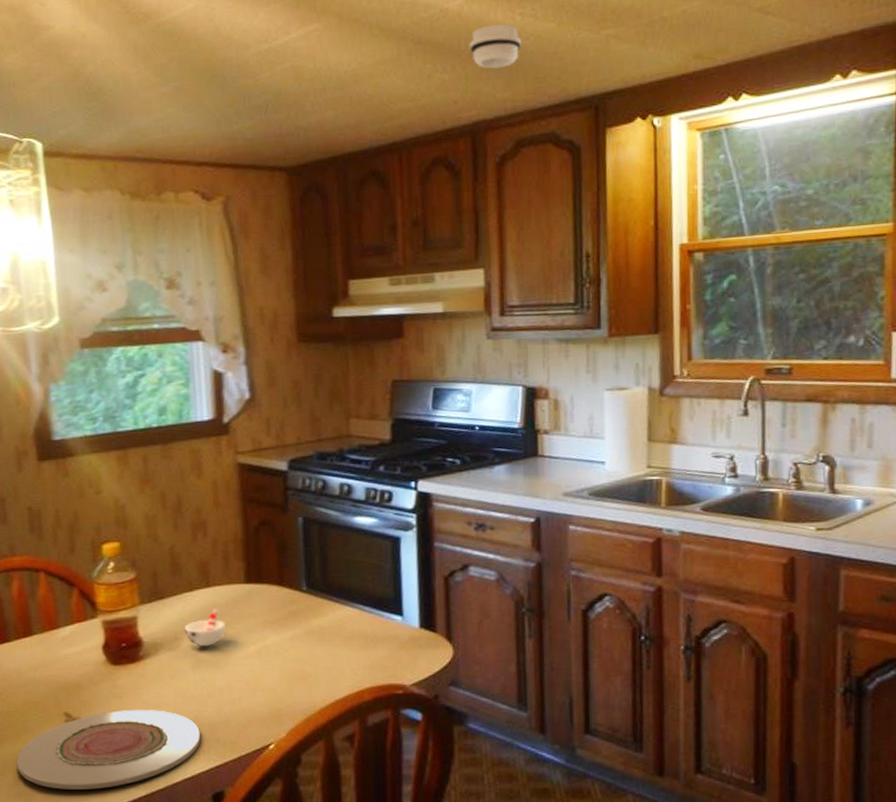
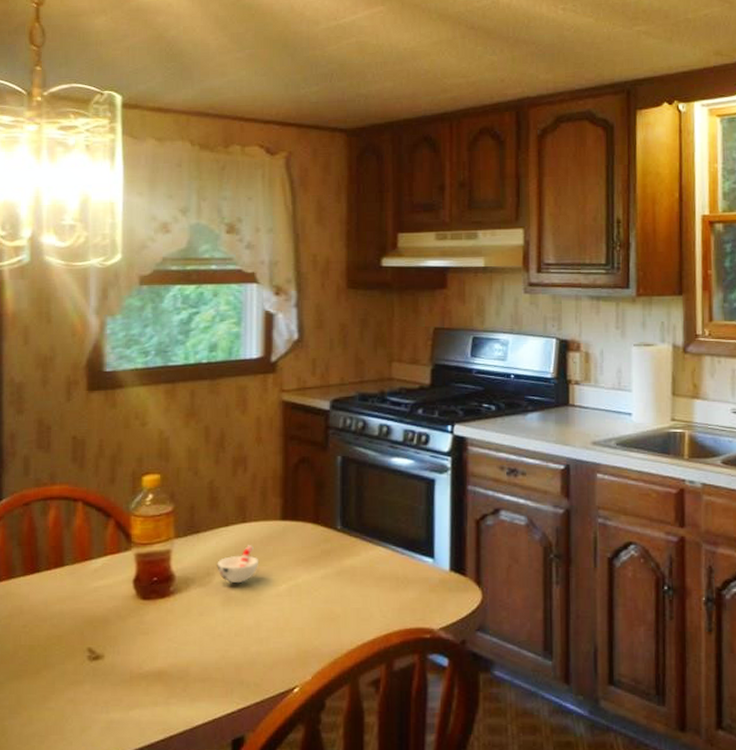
plate: present [16,710,202,790] -> none [33,647,226,732]
smoke detector: present [469,24,521,69] -> none [517,16,563,54]

